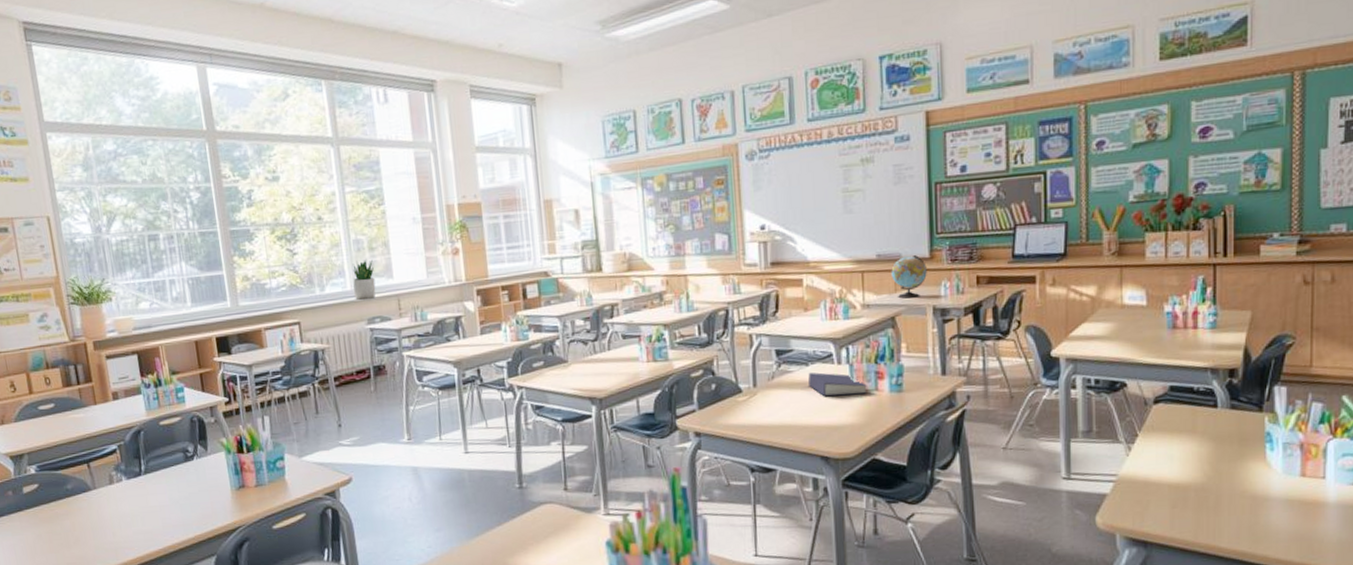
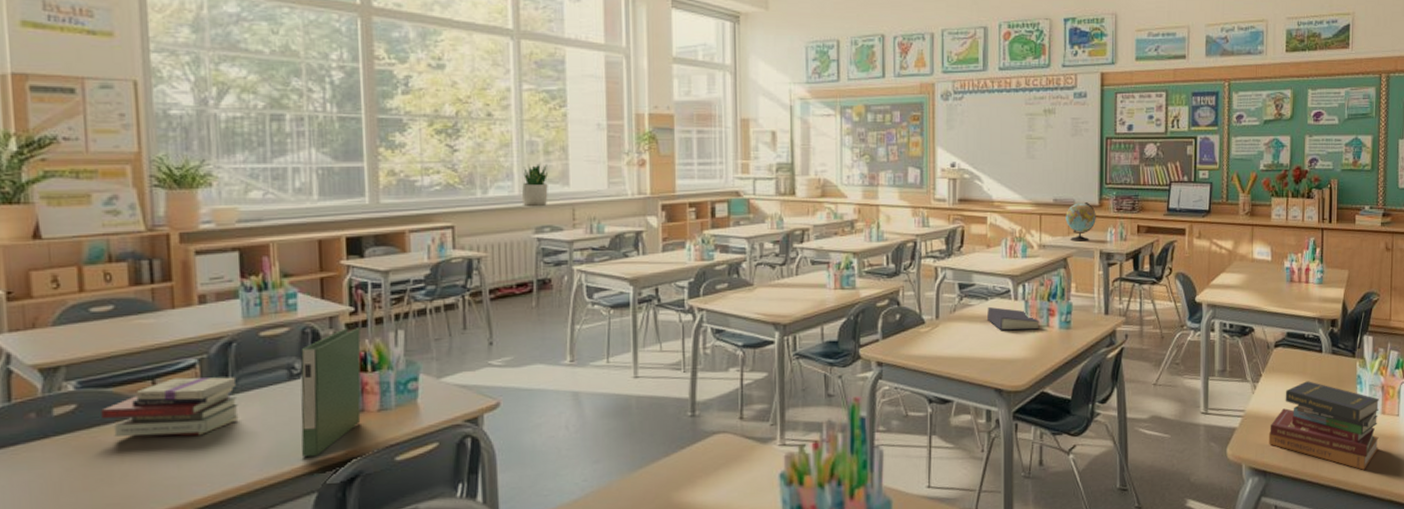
books: none [55,459,152,510] -> present [101,376,239,437]
binder: none [191,415,243,525] -> present [300,328,361,456]
books: none [1148,440,1298,541] -> present [1268,381,1380,470]

